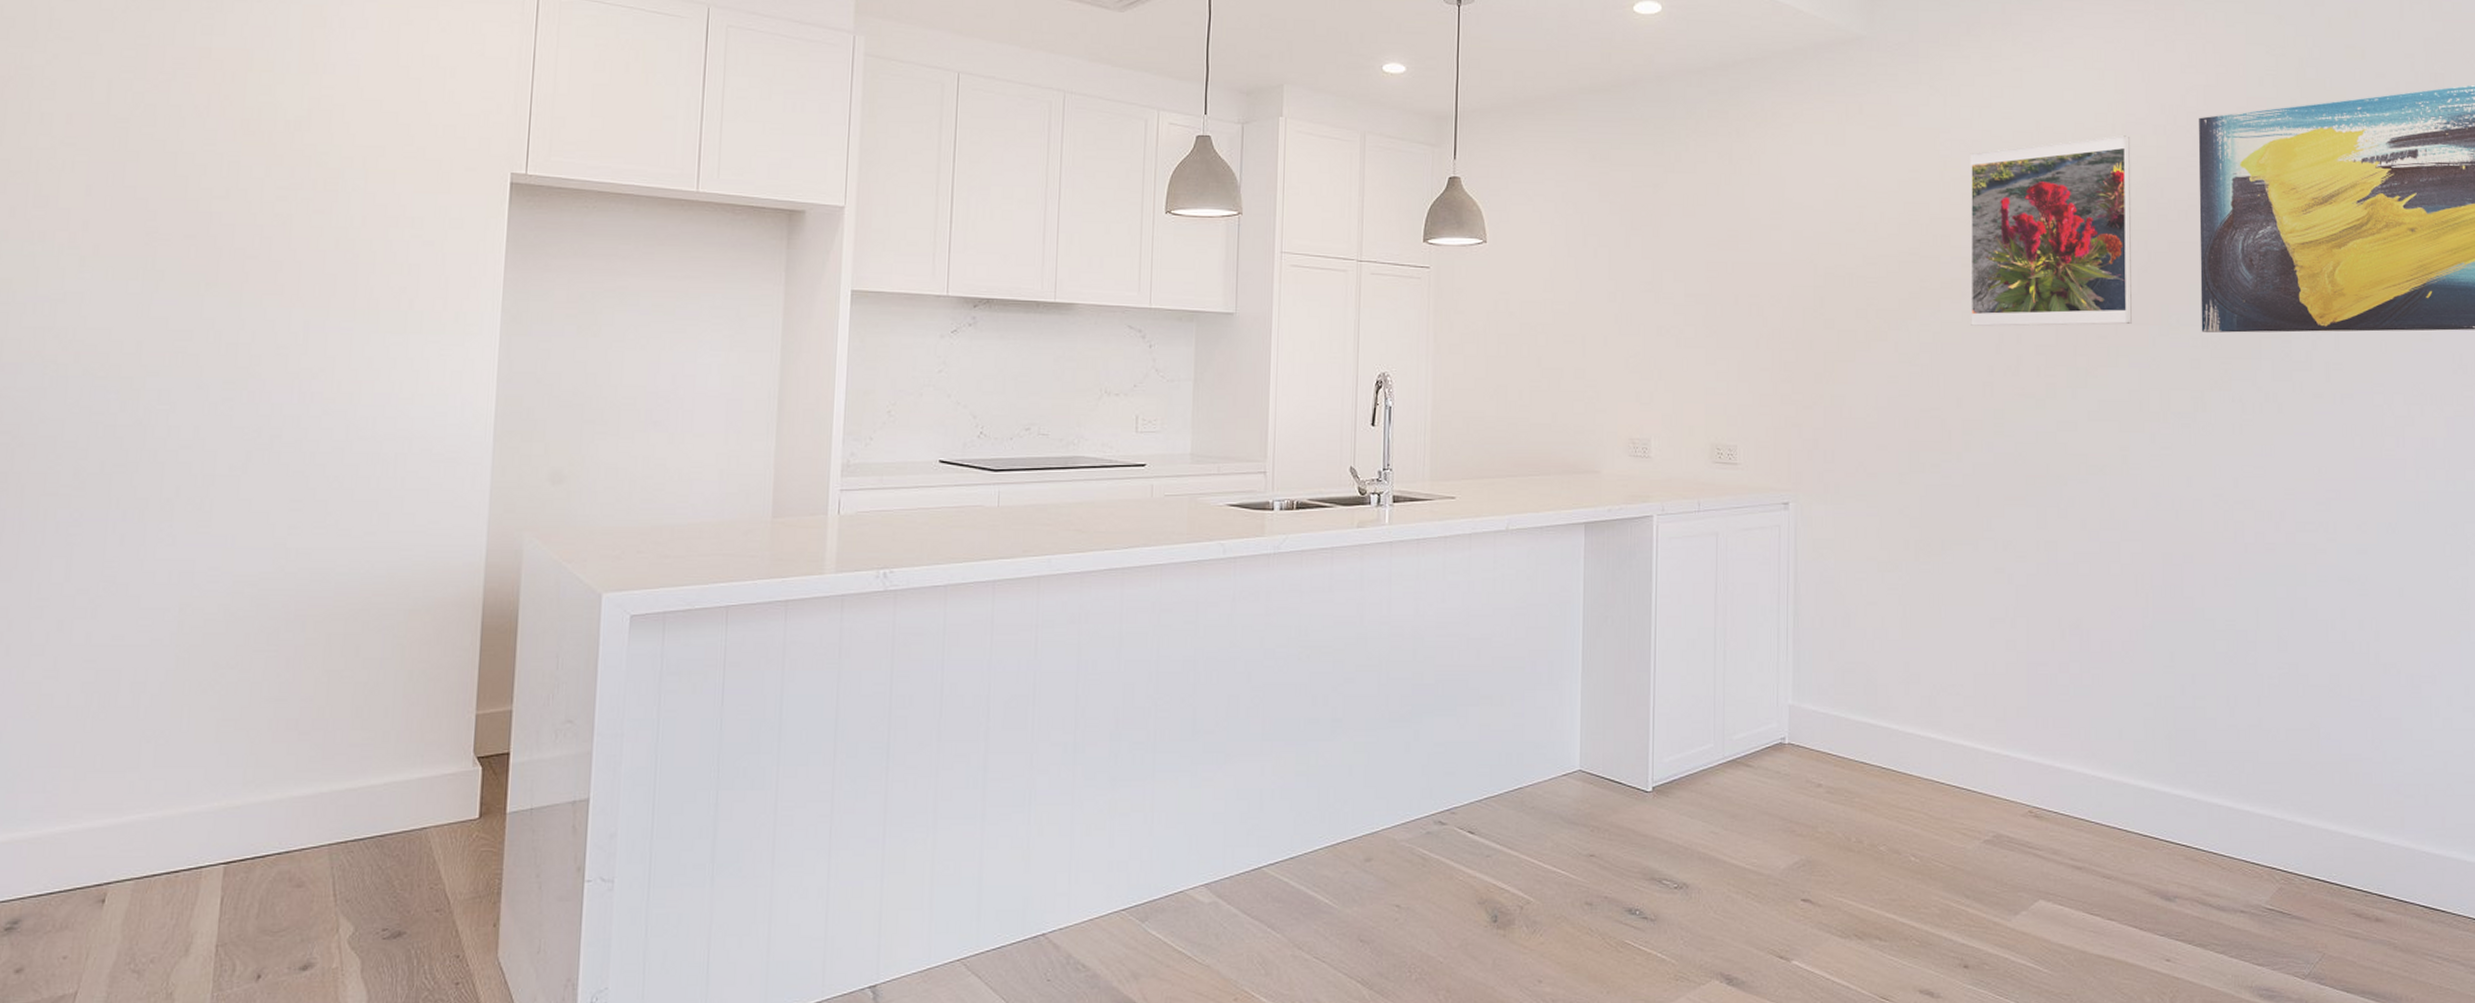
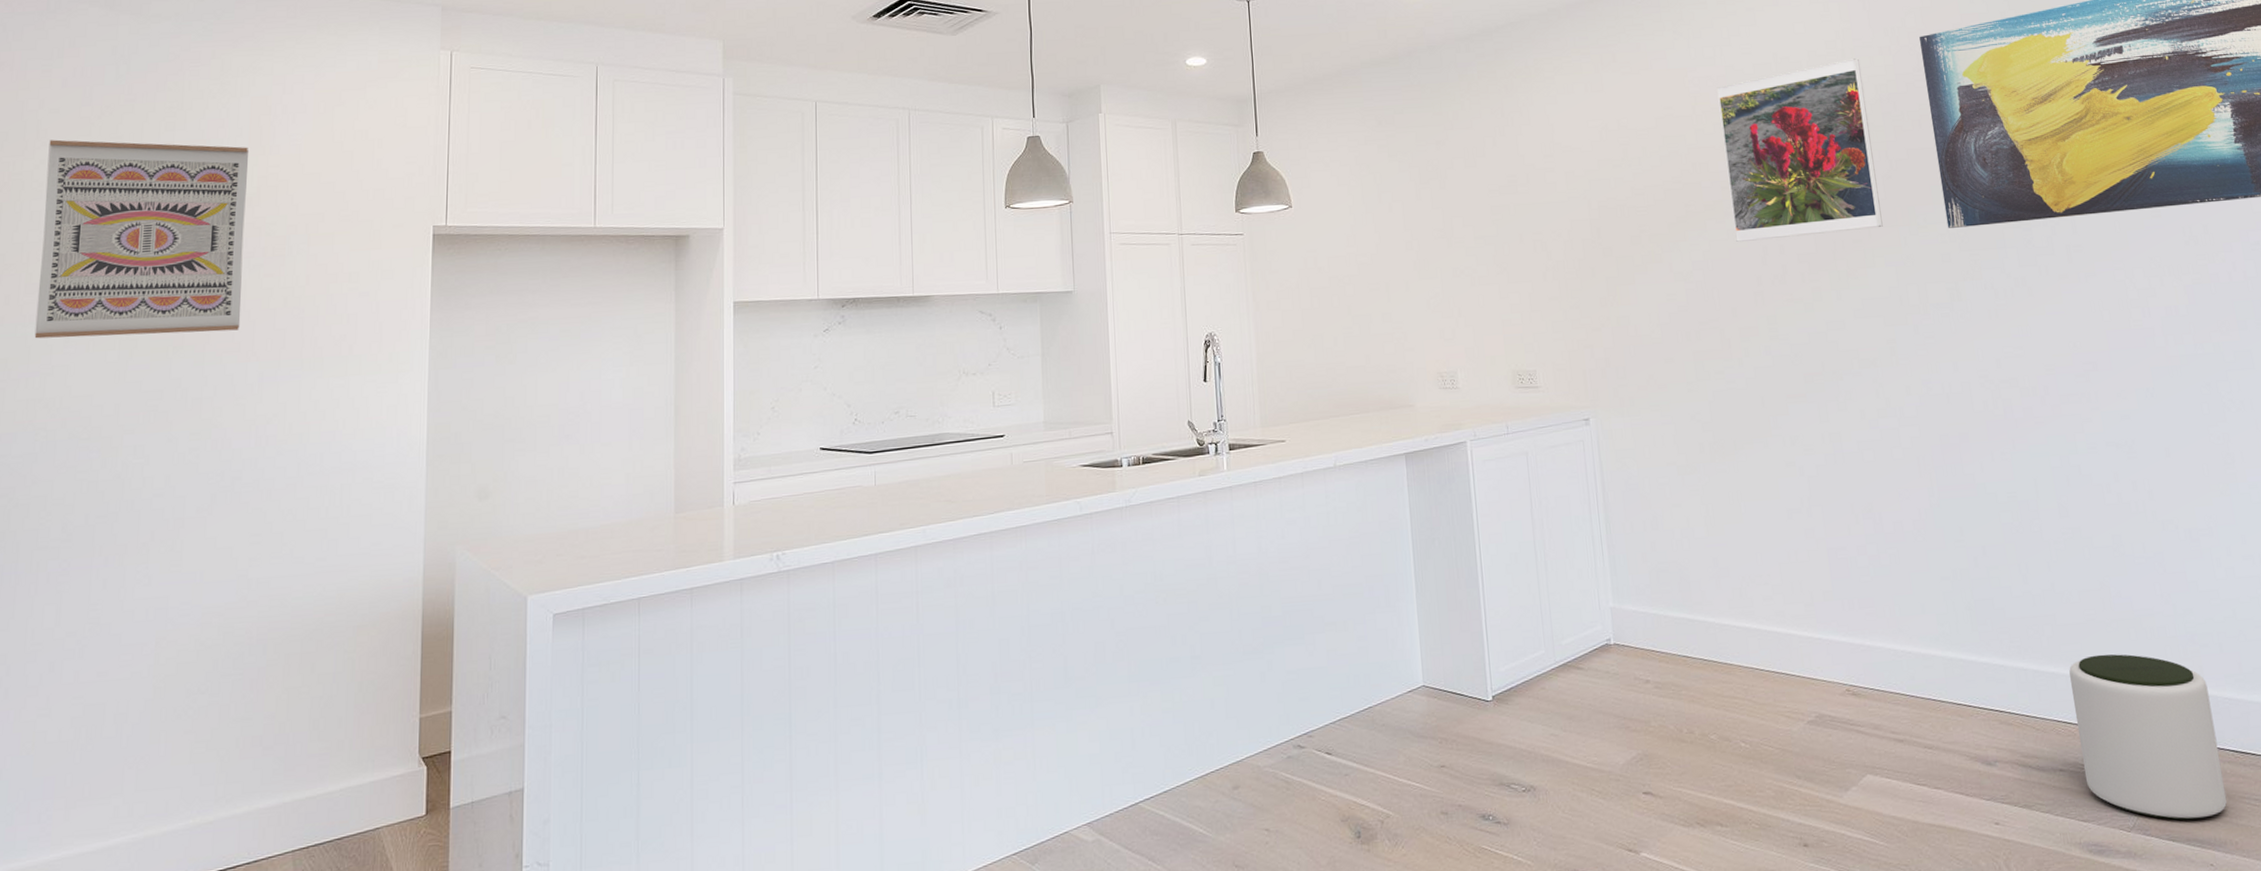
wall art: none [44,32,300,271] -> present [34,139,249,339]
plant pot: none [2264,797,2409,972] -> present [2069,654,2227,821]

